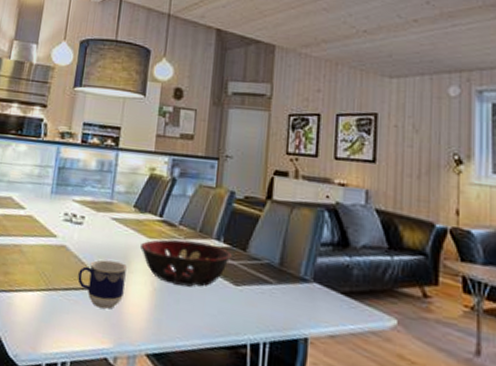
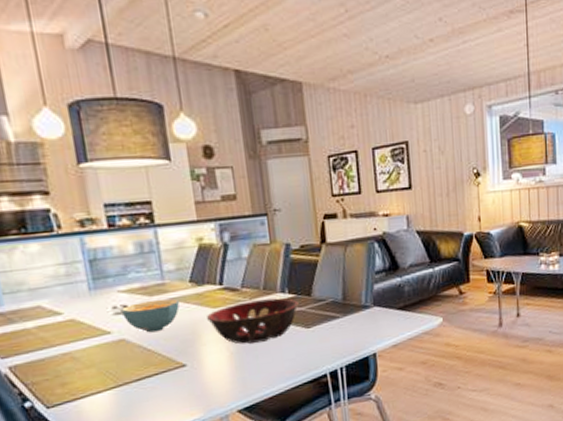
cereal bowl: none [70,214,120,248] -> present [122,298,180,333]
cup: present [78,259,128,309] -> none [147,338,202,386]

